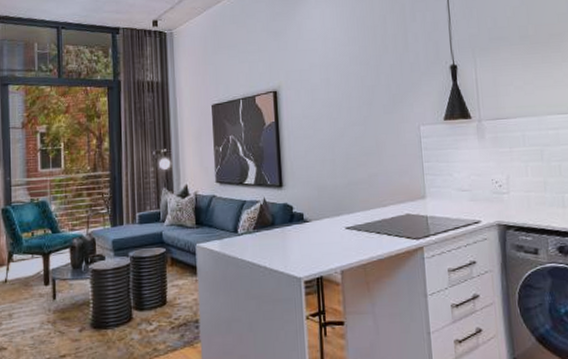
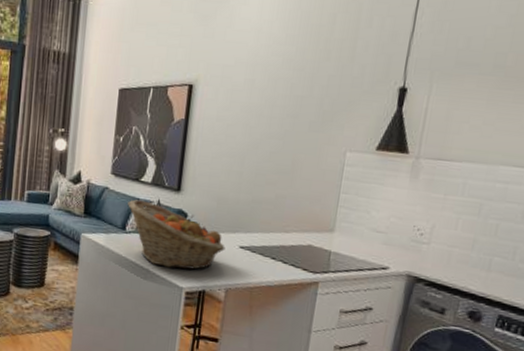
fruit basket: none [236,201,333,261] -> present [128,199,225,270]

